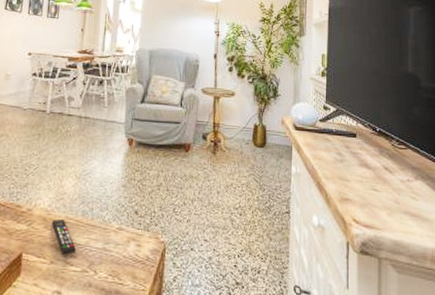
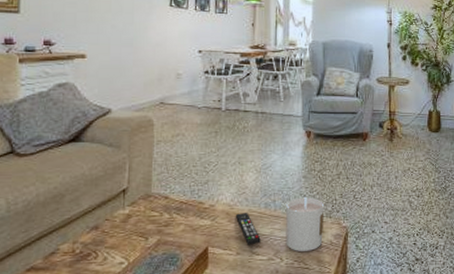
candle: none [101,206,143,265] -> present [286,196,325,251]

